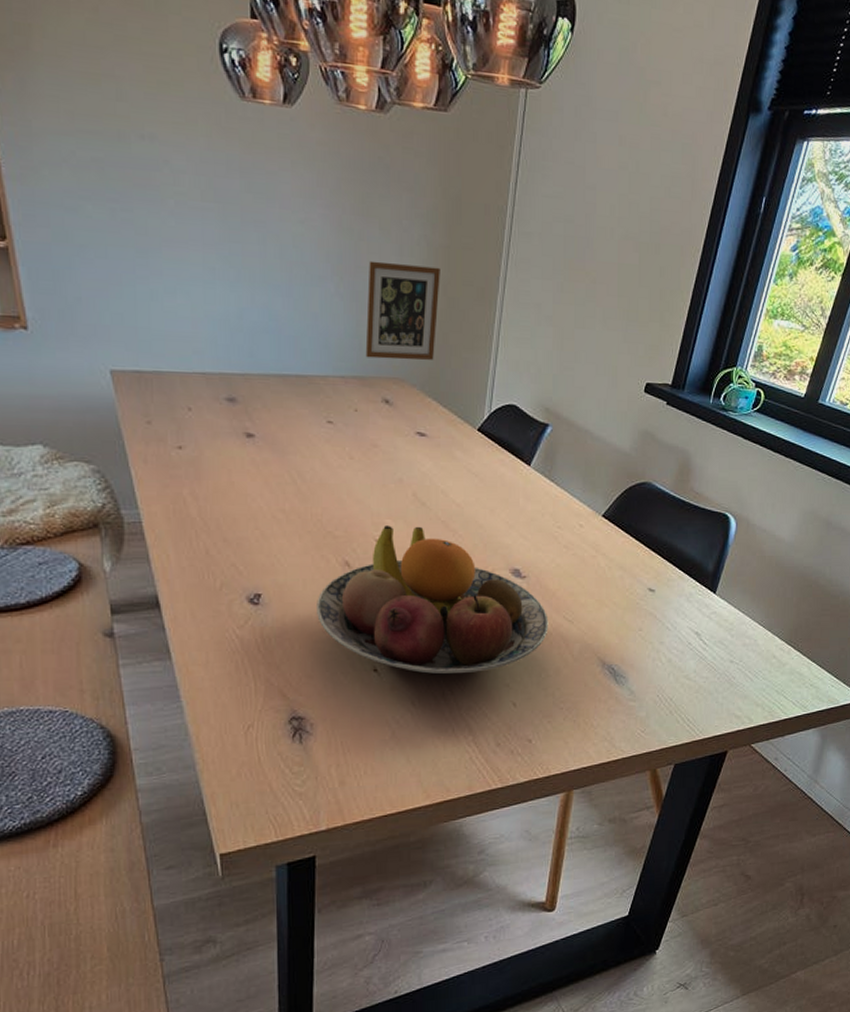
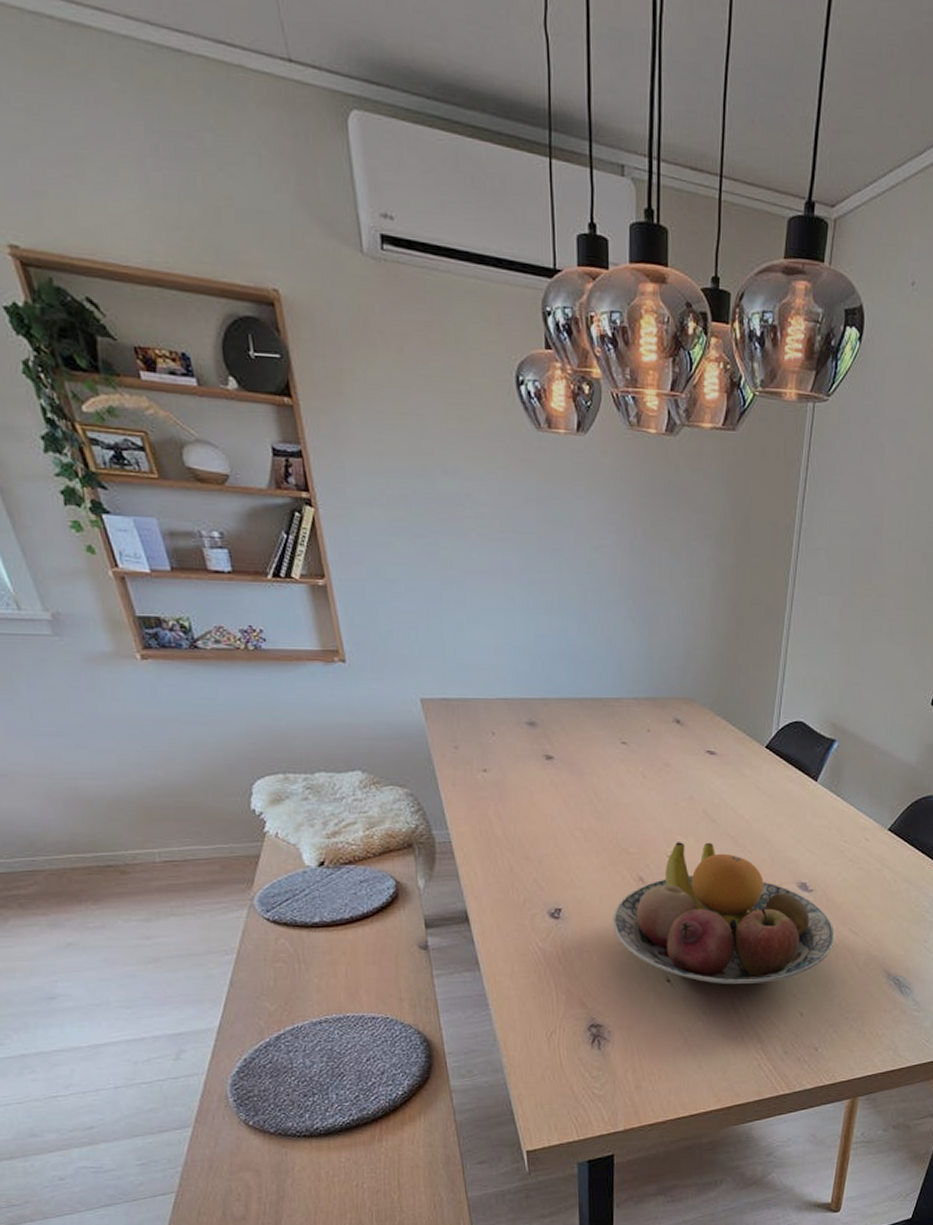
picture frame: present [365,260,440,360] -> none [657,583,729,680]

